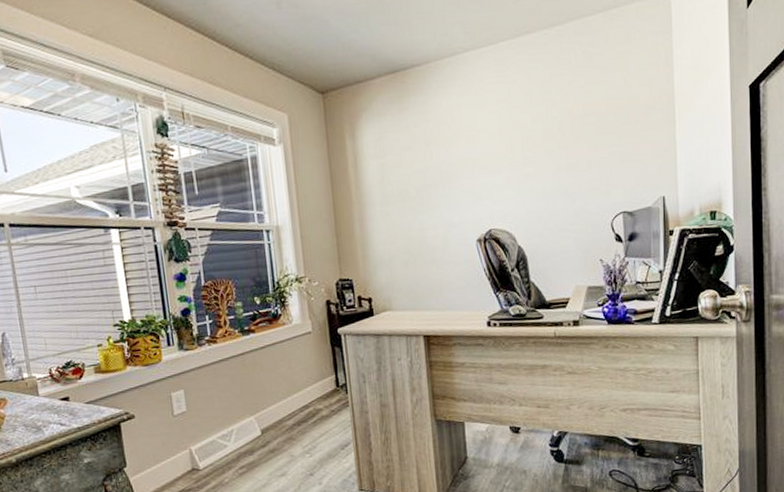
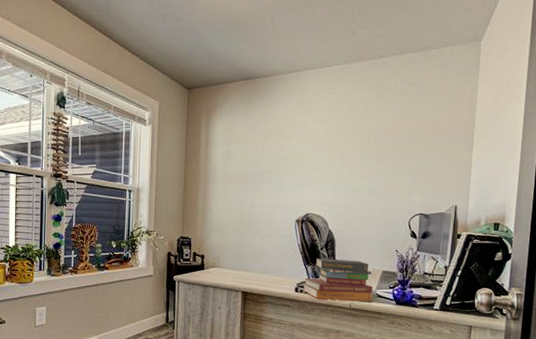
books: none [496,278,580,331] -> present [303,258,374,302]

